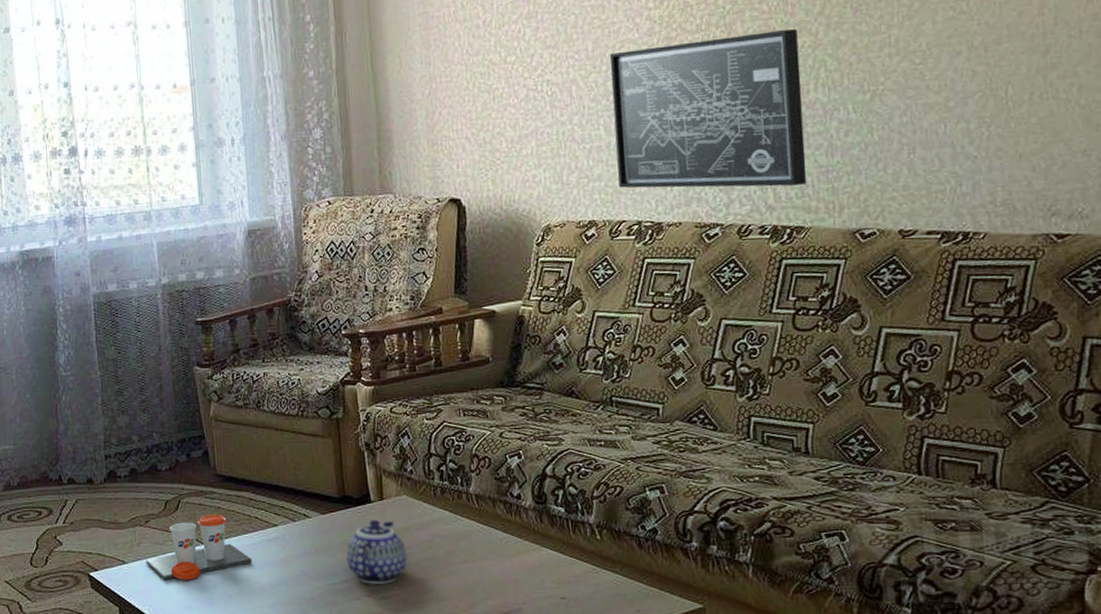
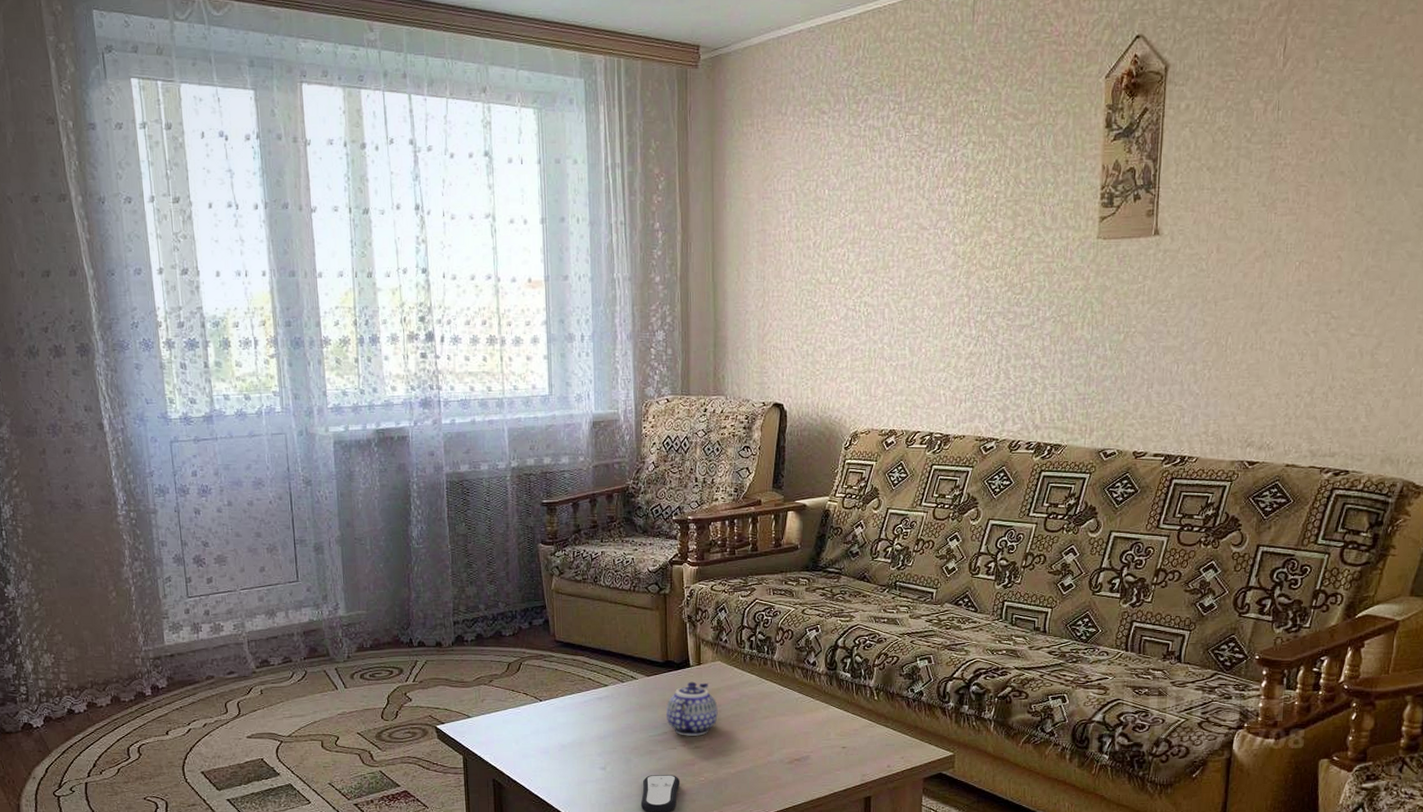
cup: present [146,515,253,580] -> none [488,676,584,732]
wall art: present [609,29,807,189] -> none [917,272,1073,410]

